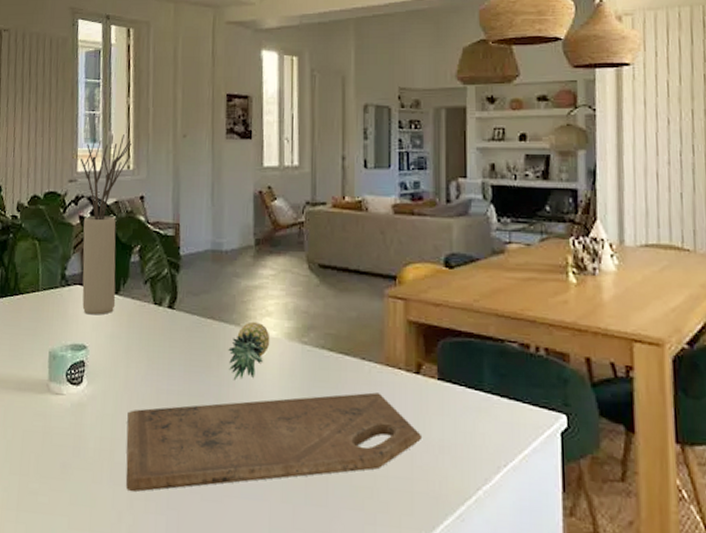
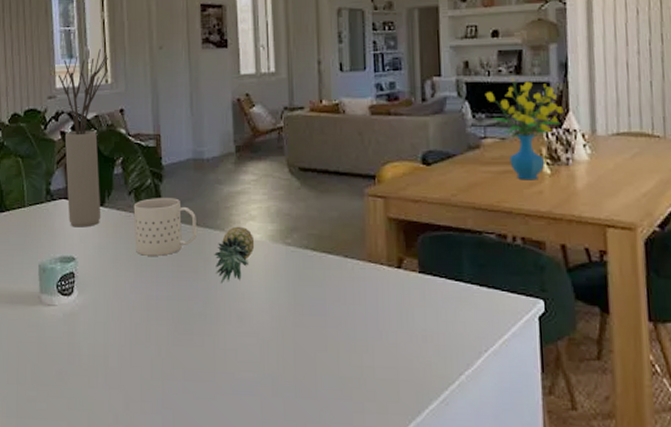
cutting board: present [126,392,423,492] -> none [119,288,406,394]
mug: none [148,288,212,349] -> present [133,198,196,256]
bouquet: none [511,182,591,289] -> present [485,77,564,180]

